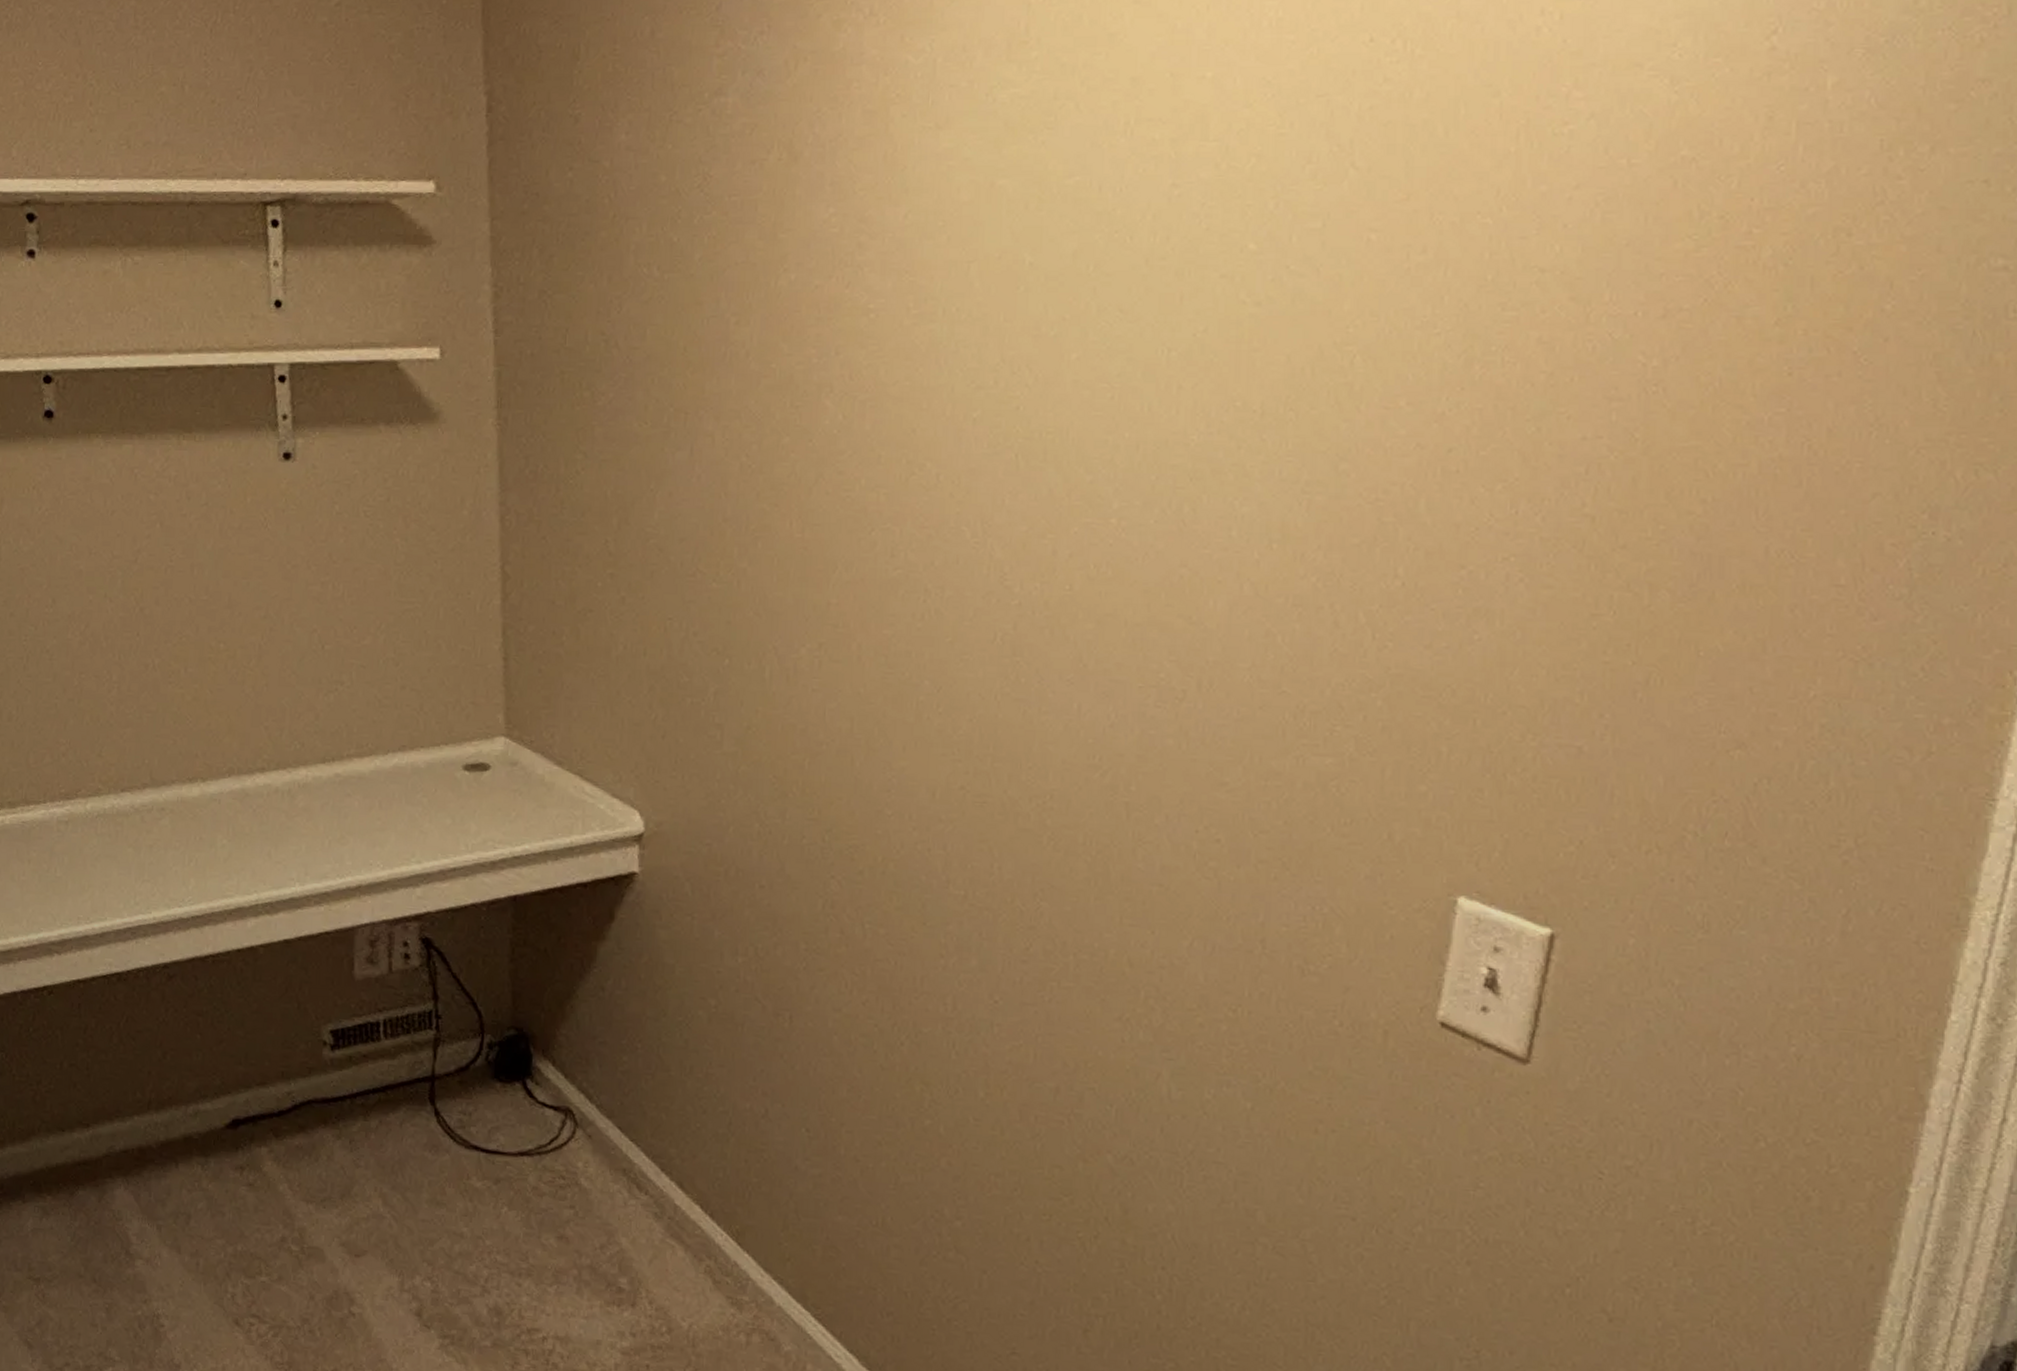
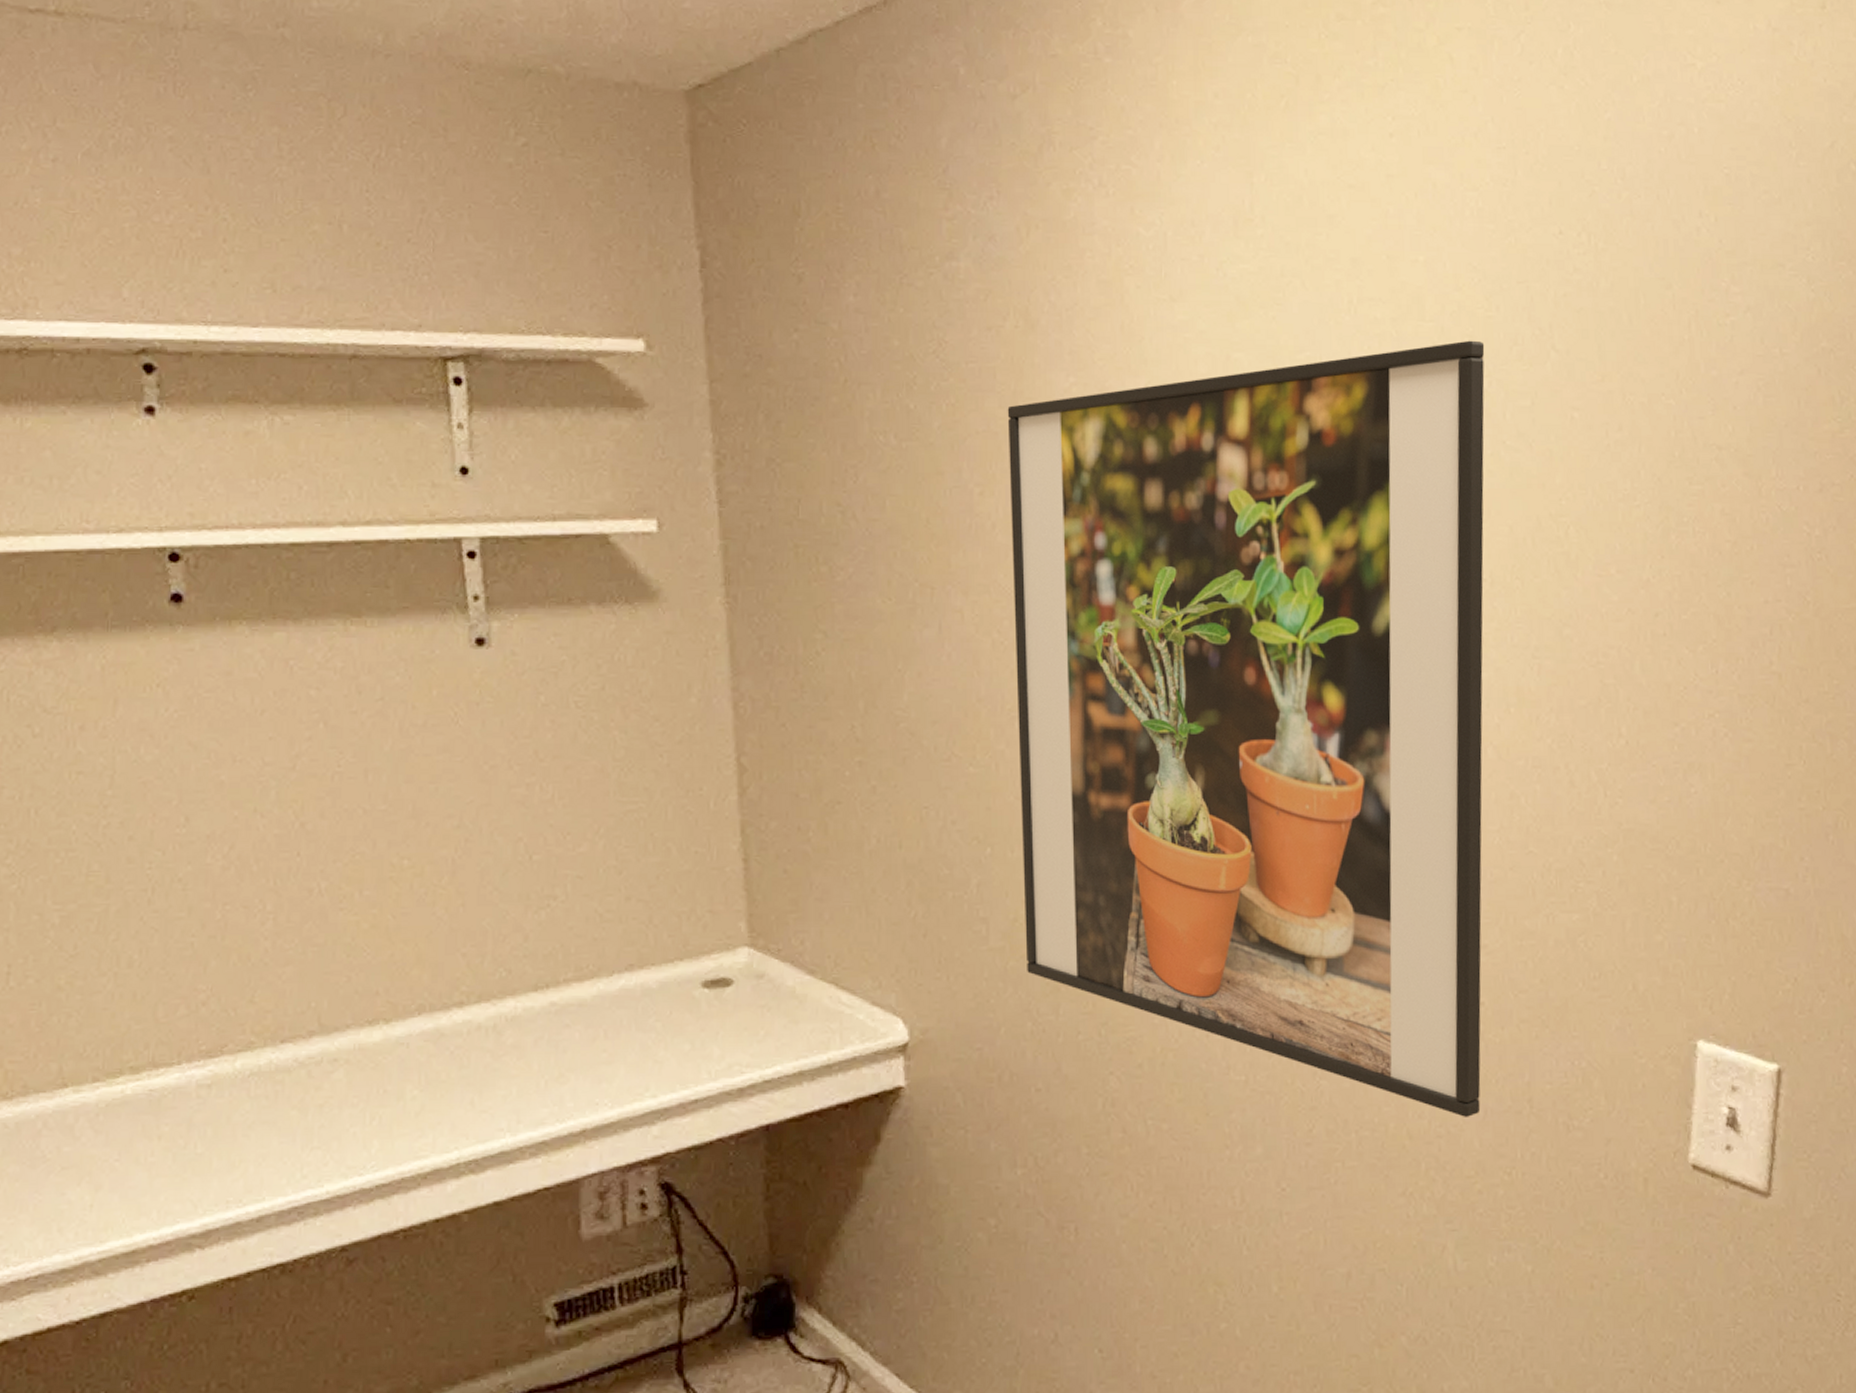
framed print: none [756,159,1274,951] -> present [1007,340,1485,1117]

